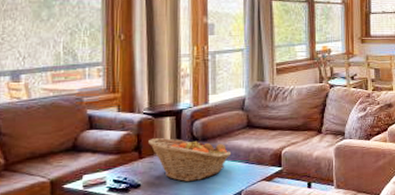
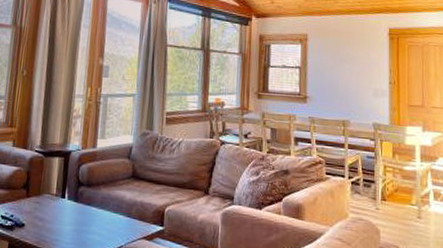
fruit basket: present [148,138,232,182] -> none [36,178,114,229]

